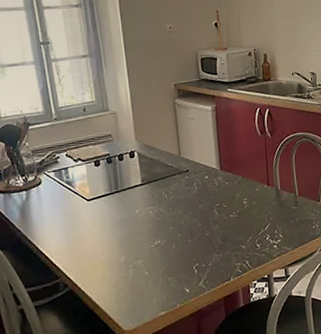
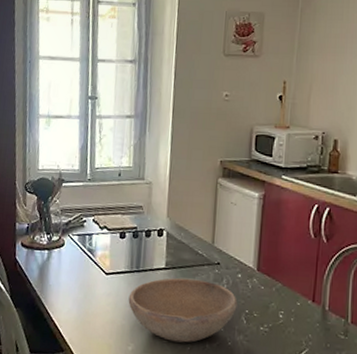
bowl: none [112,187,209,245] -> present [128,277,238,343]

